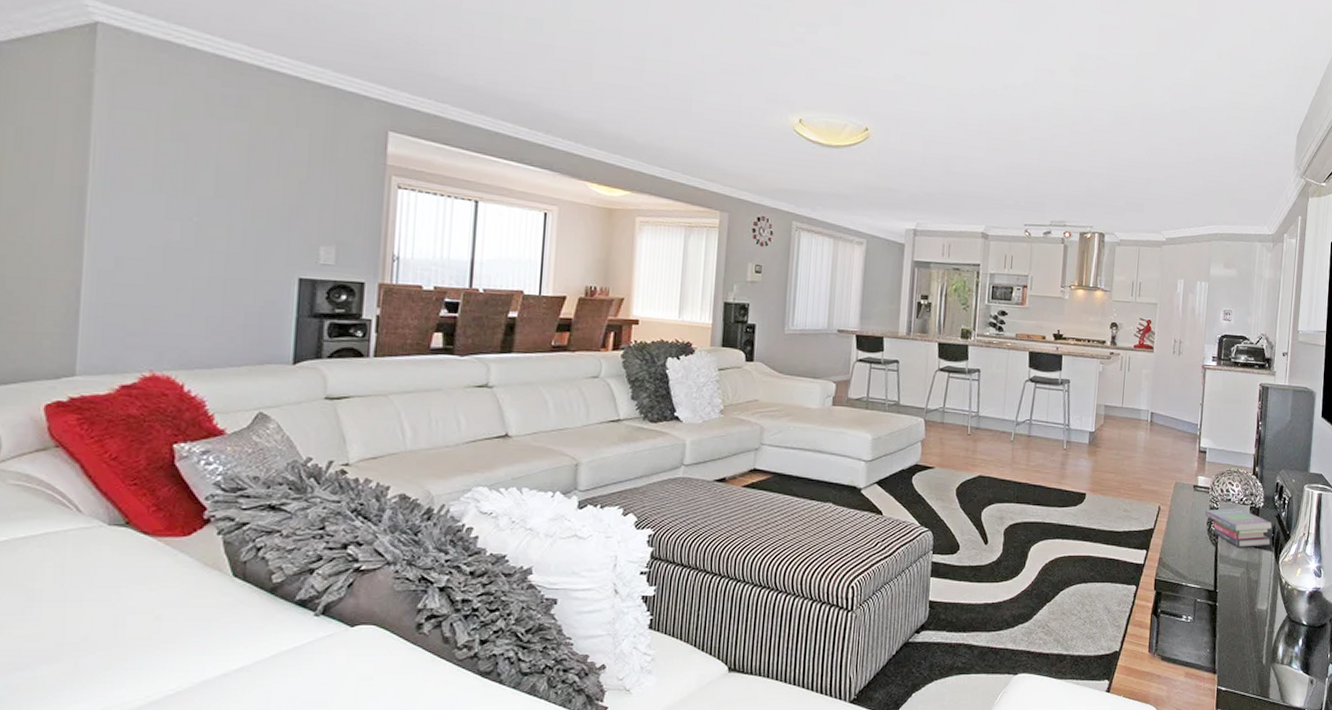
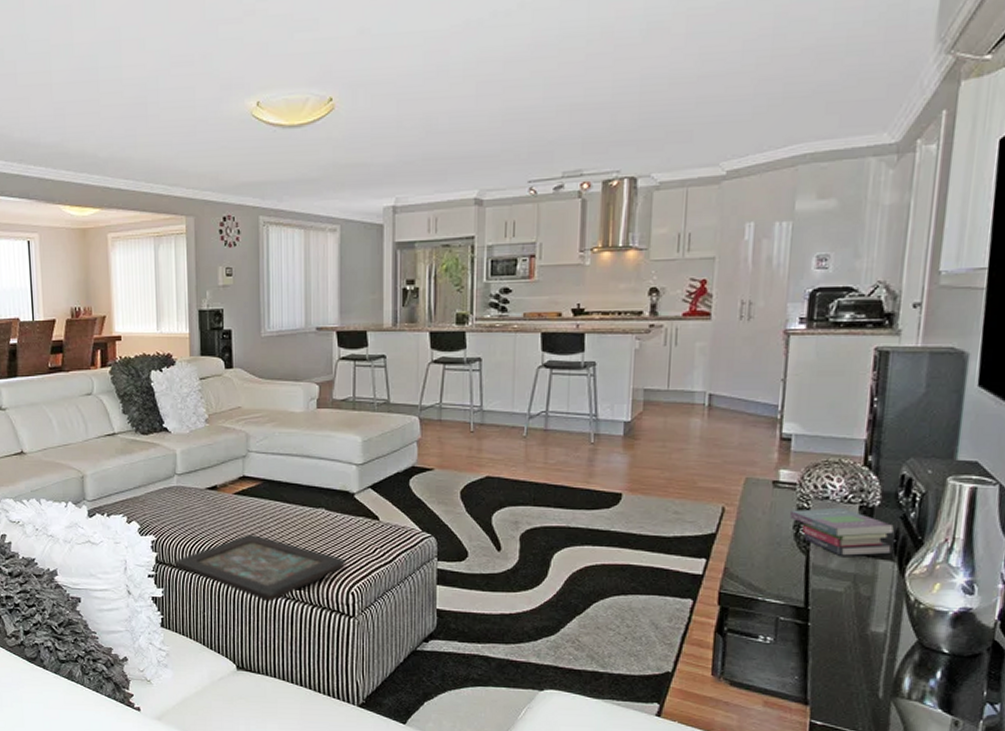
decorative tray: none [672,529,849,598] -> present [175,535,347,602]

